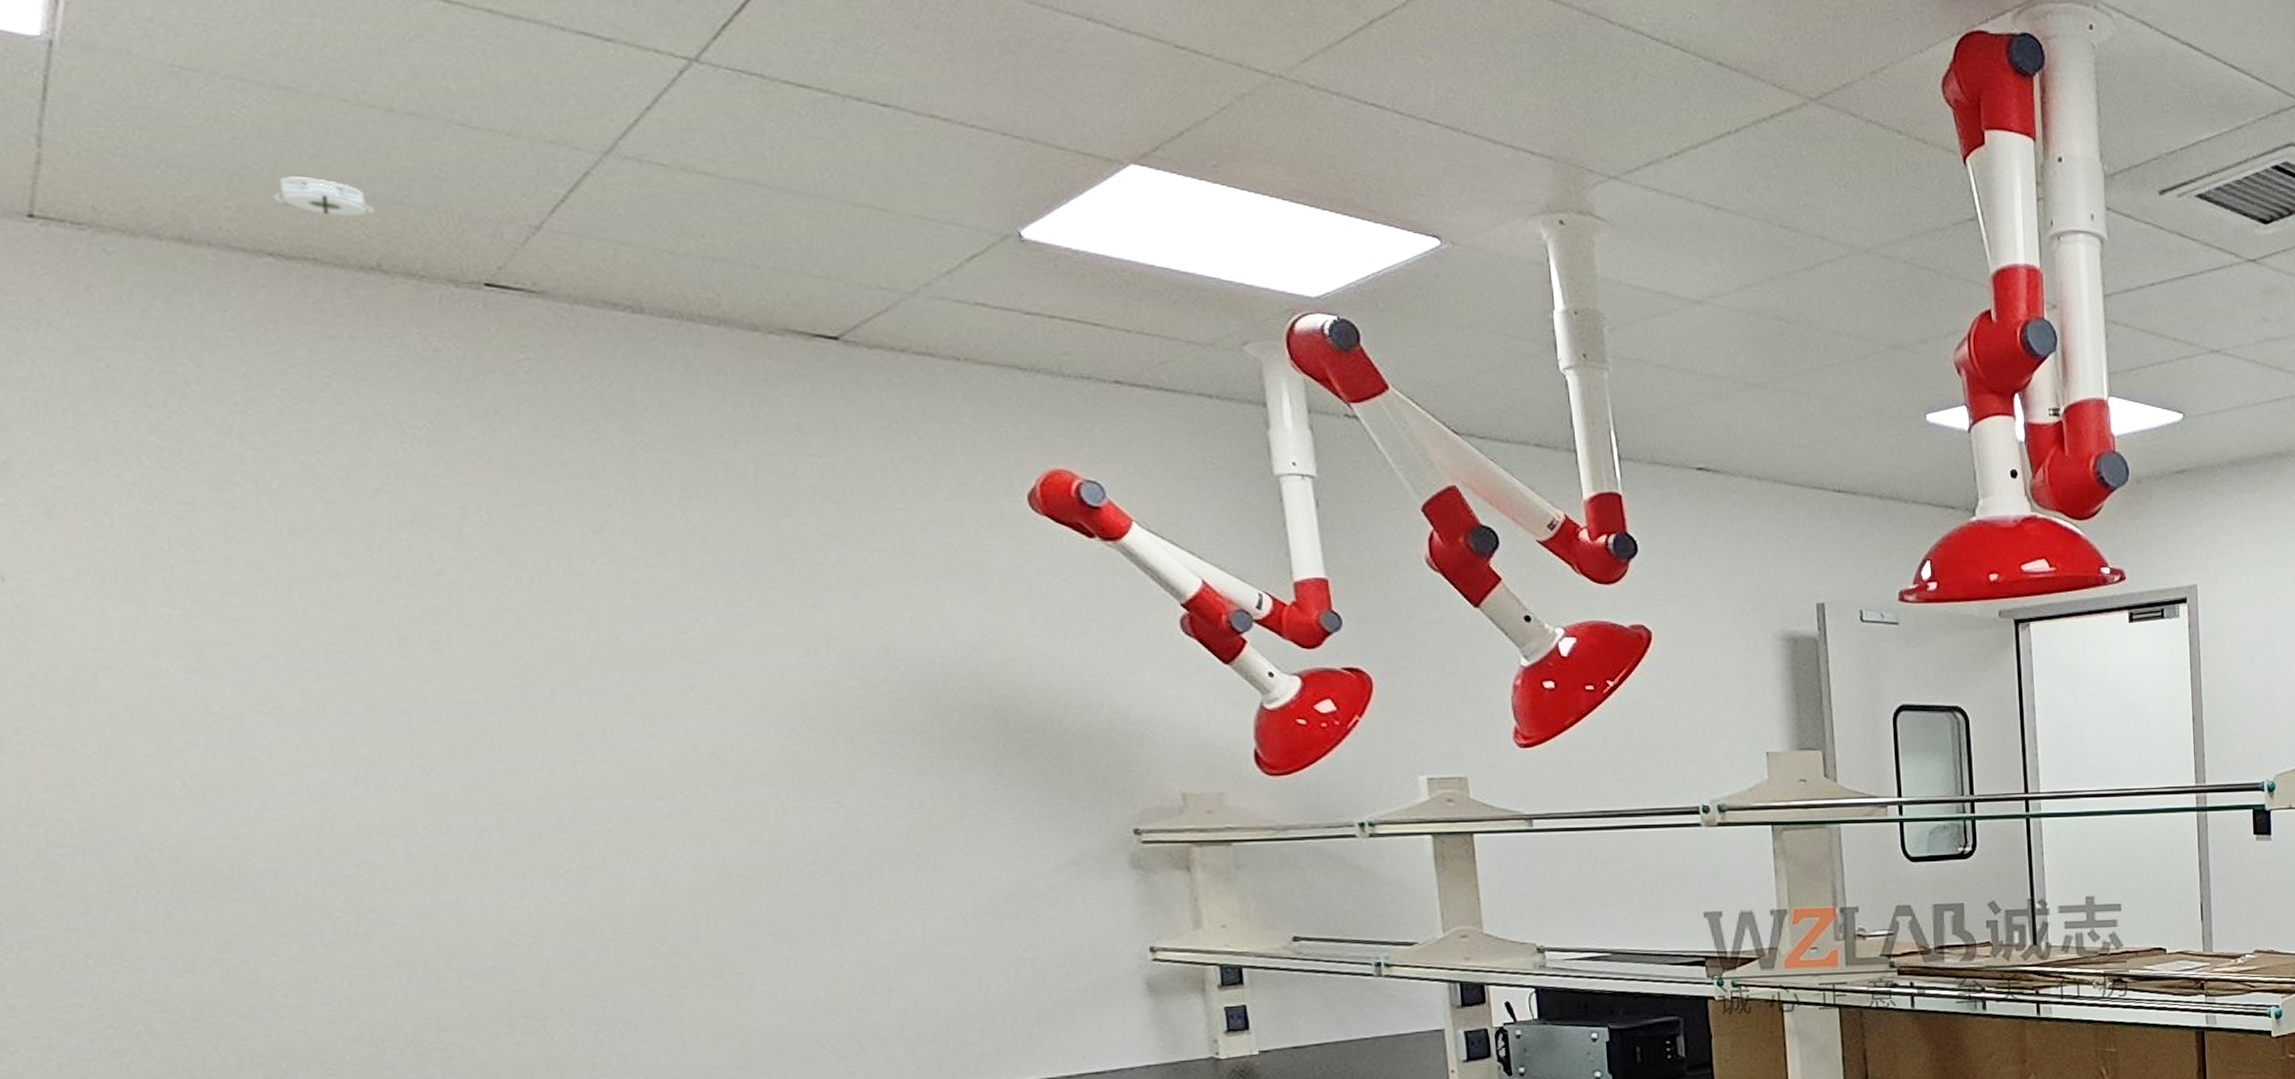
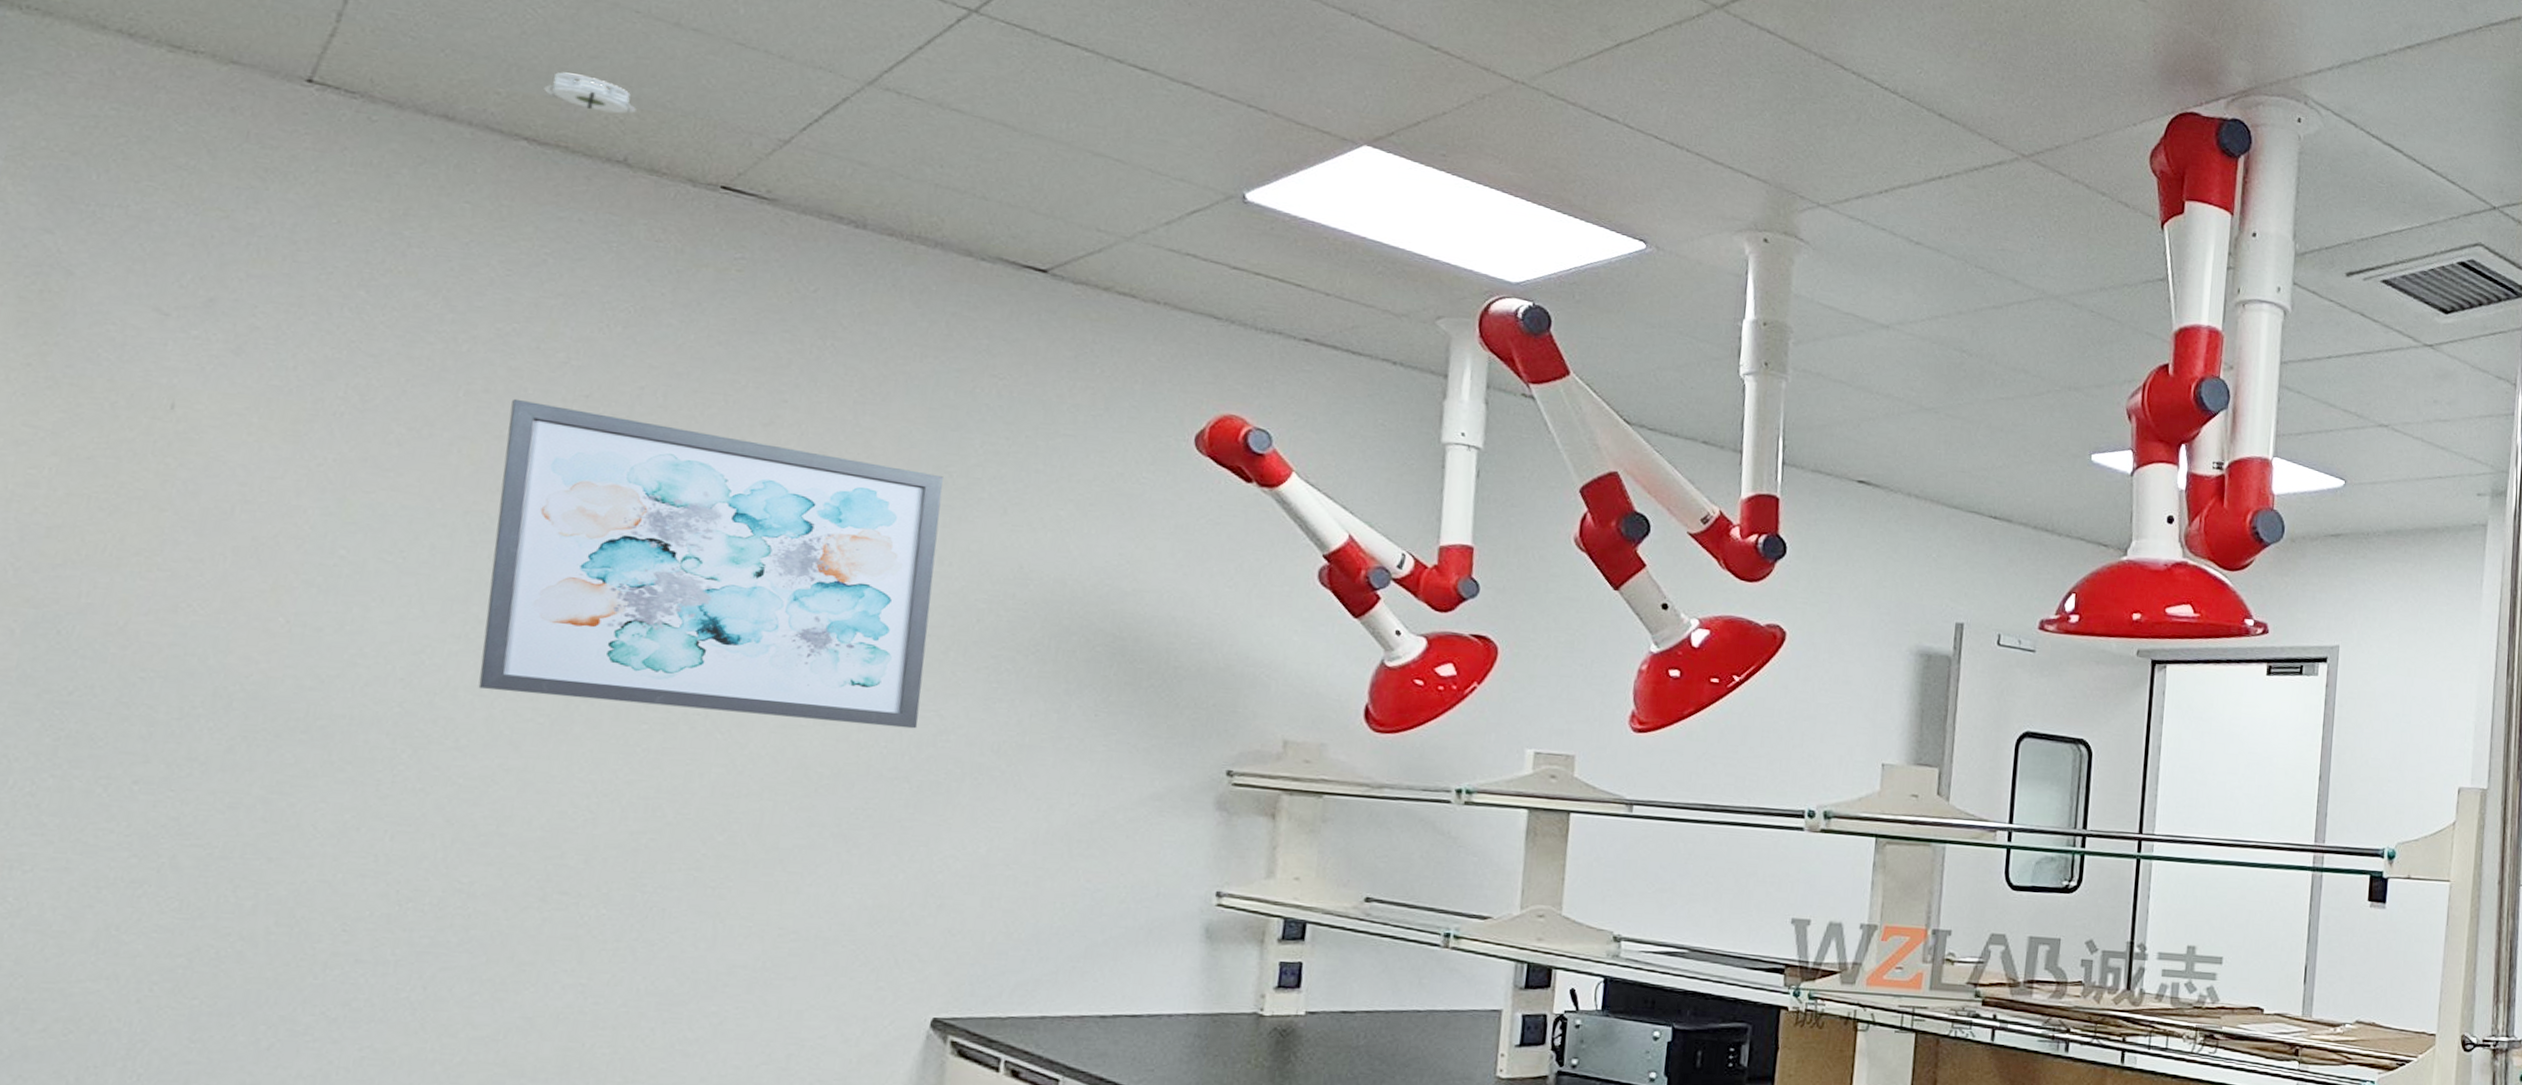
wall art: none [338,532,825,830] -> present [478,398,943,729]

